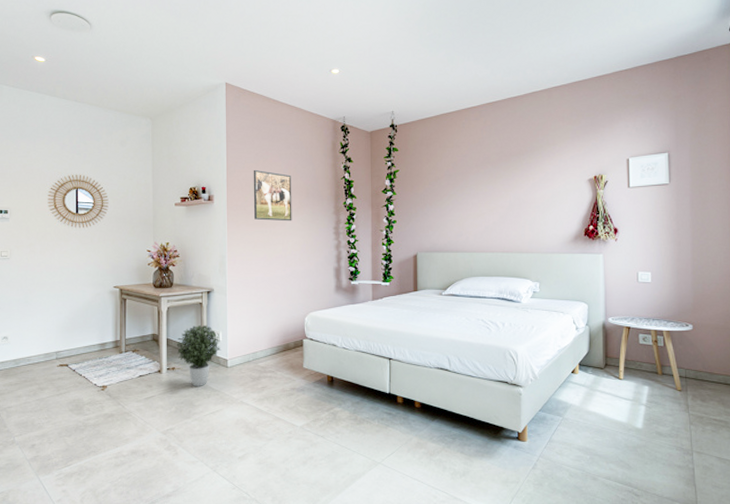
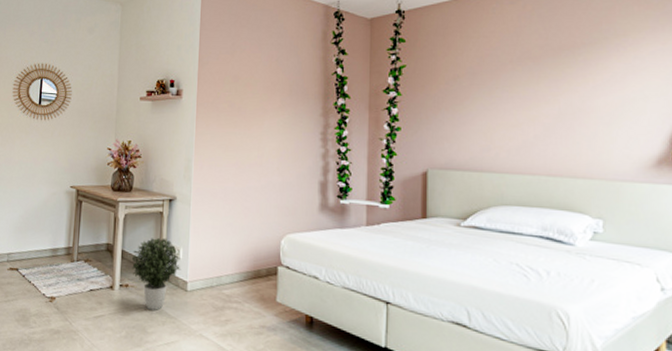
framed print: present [253,169,292,222] -> none [227,61,273,123]

